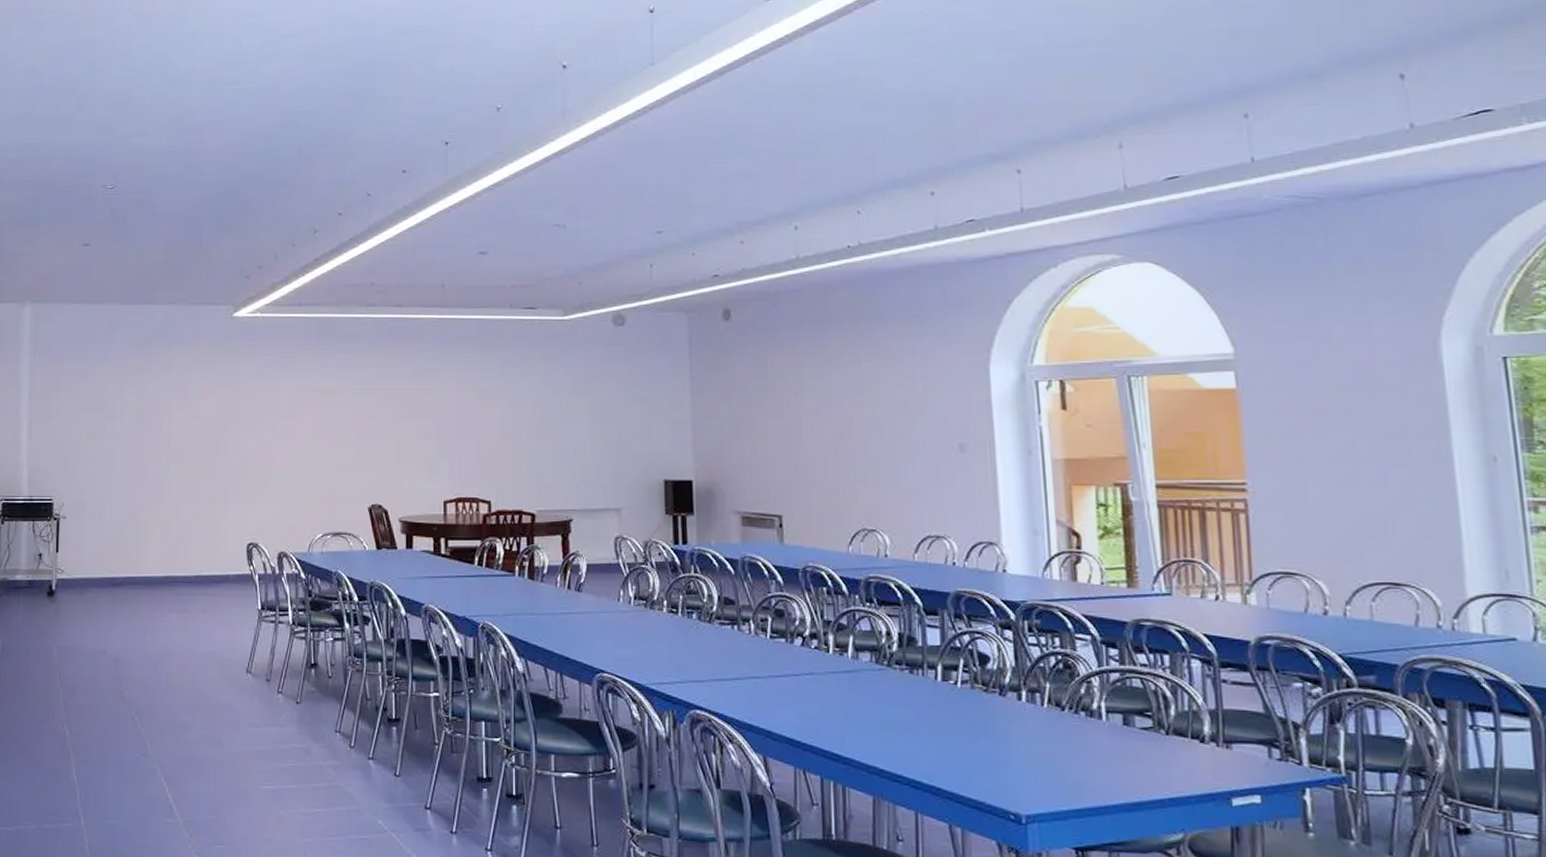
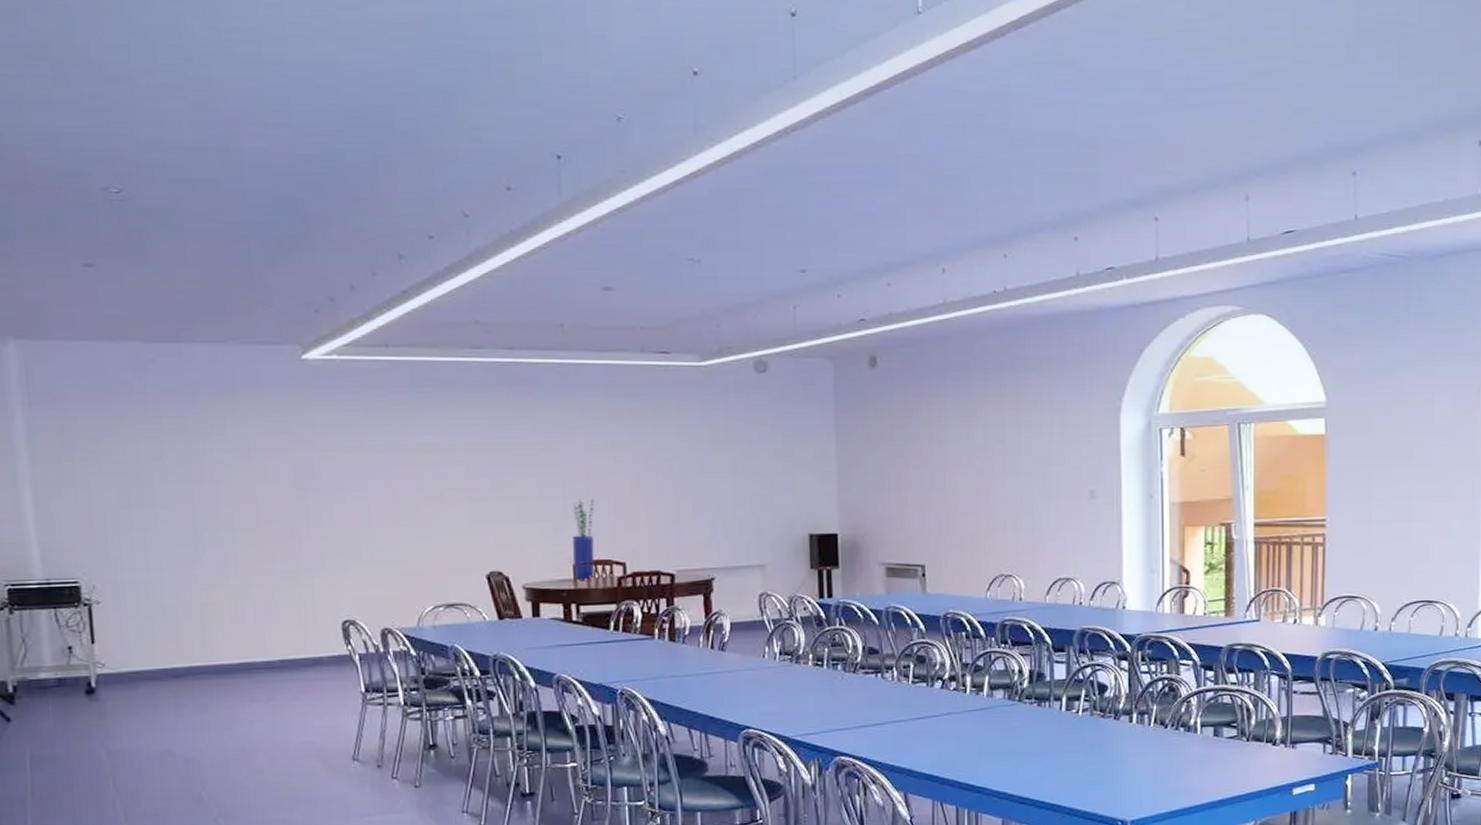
vase: none [443,440,465,517] -> present [572,498,595,582]

